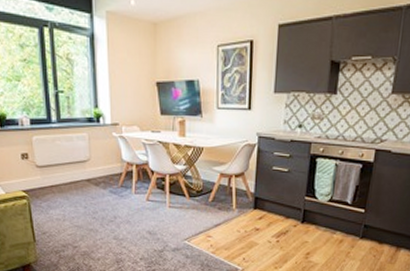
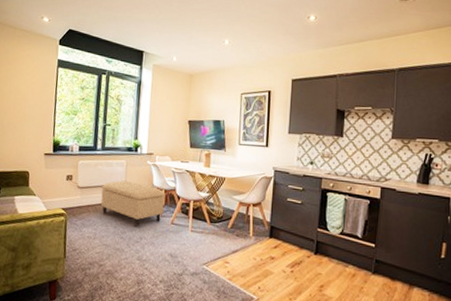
ottoman: none [63,157,137,206] -> present [100,181,165,227]

